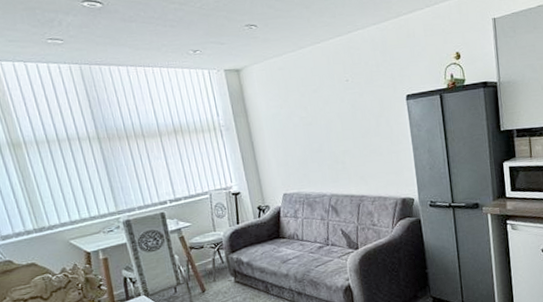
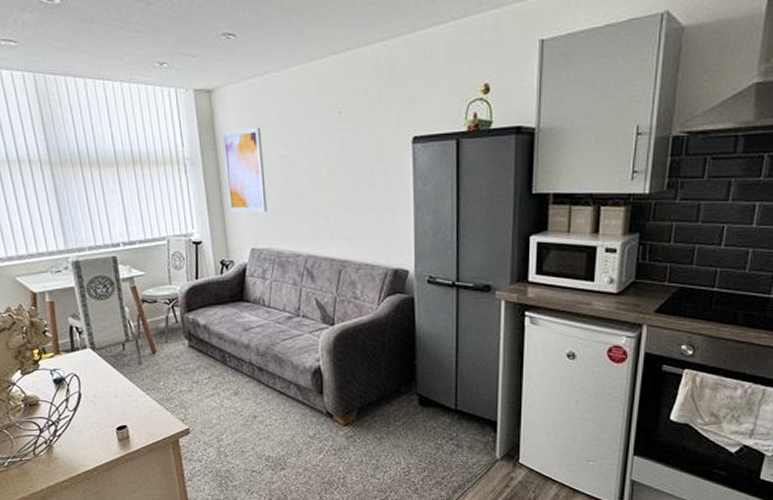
wall art: none [251,96,294,166] -> present [222,127,267,213]

